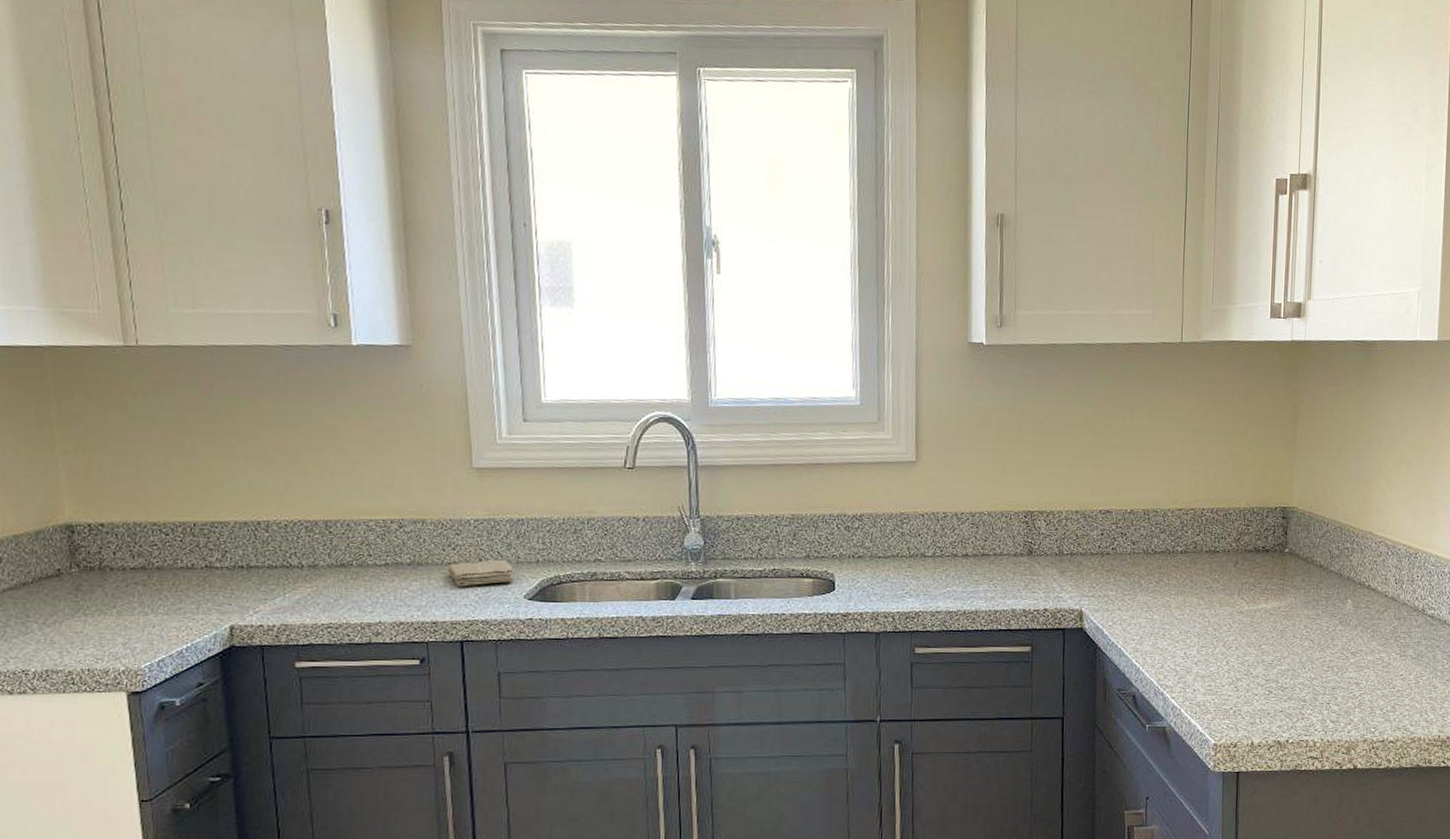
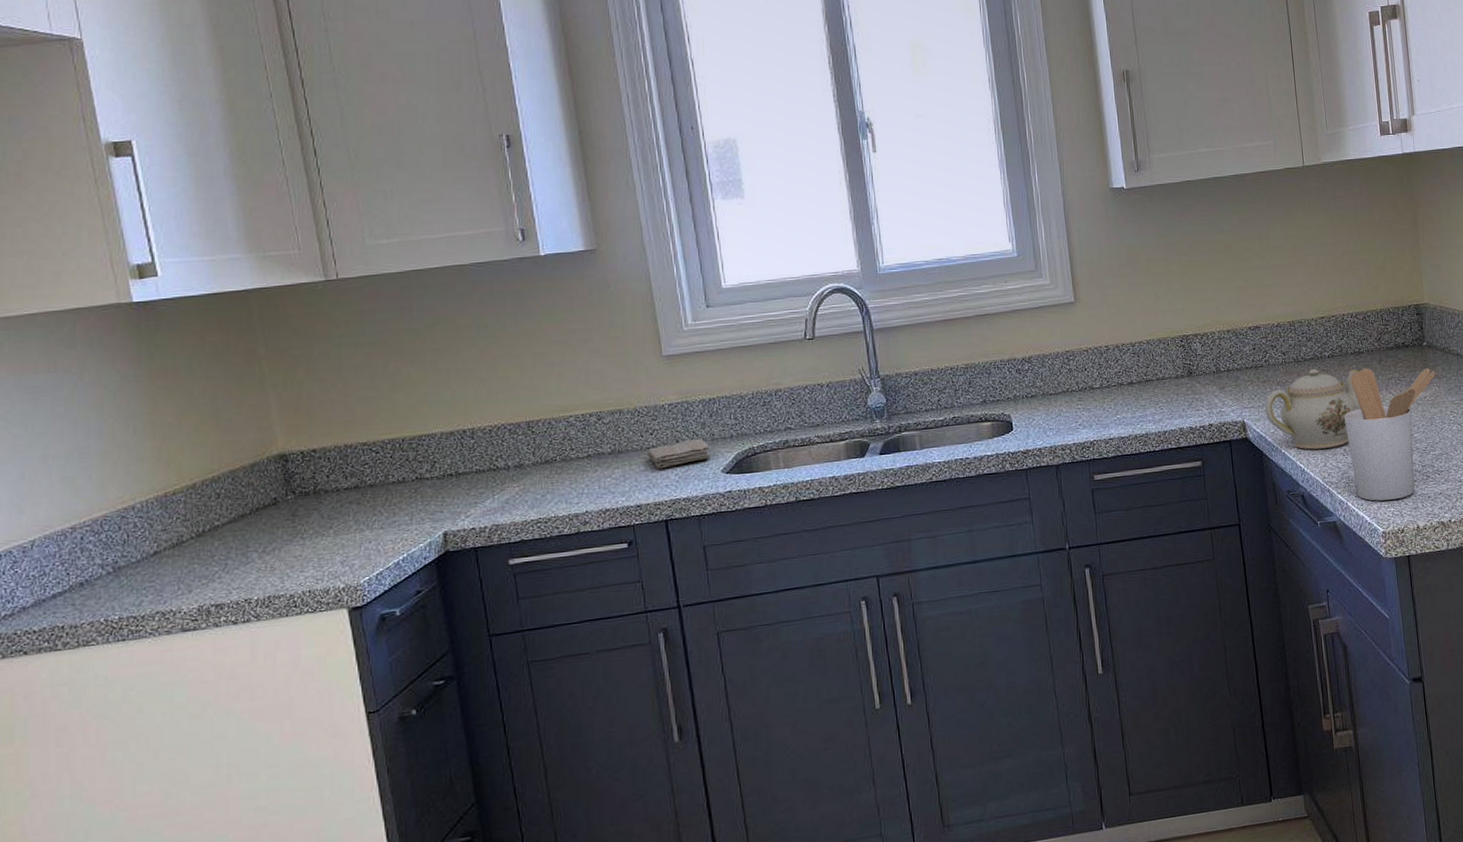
teapot: none [1106,563,1213,649] -> present [1265,369,1362,450]
utensil holder: none [1188,568,1294,712] -> present [1343,367,1435,501]

